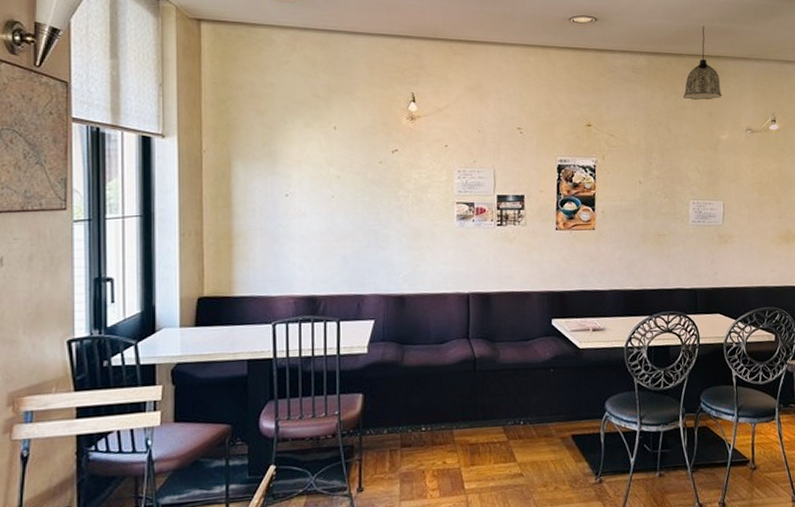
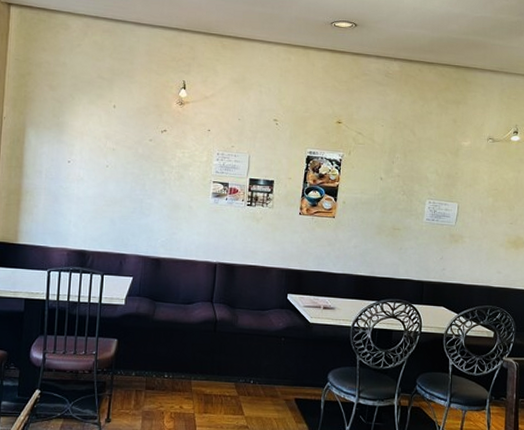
pendant lamp: present [682,26,722,100] -> none [430,38,468,107]

